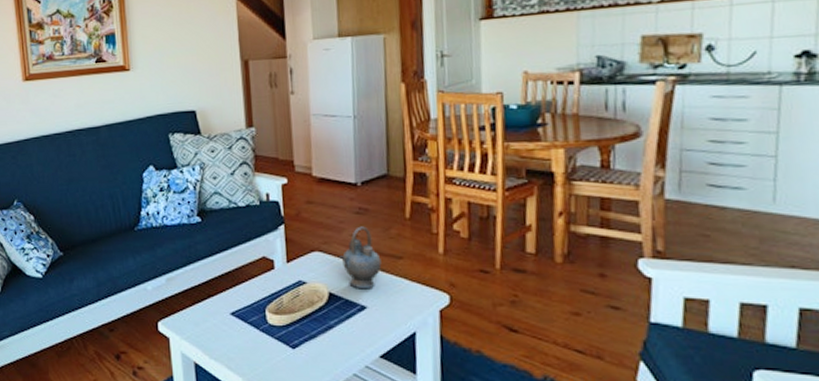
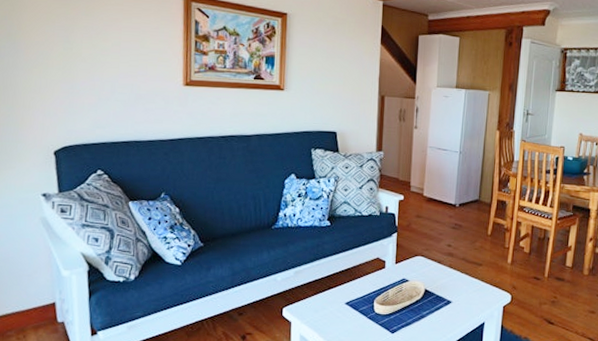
teapot: present [339,226,382,289] -> none [436,238,467,288]

